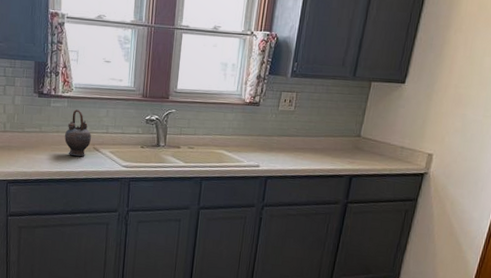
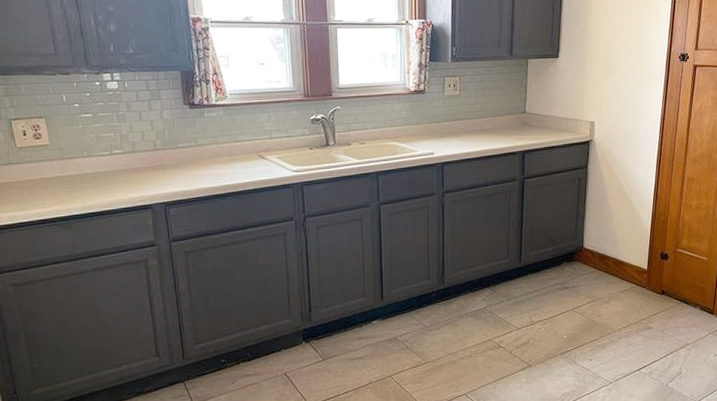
teapot: present [64,109,91,157] -> none [225,117,254,167]

